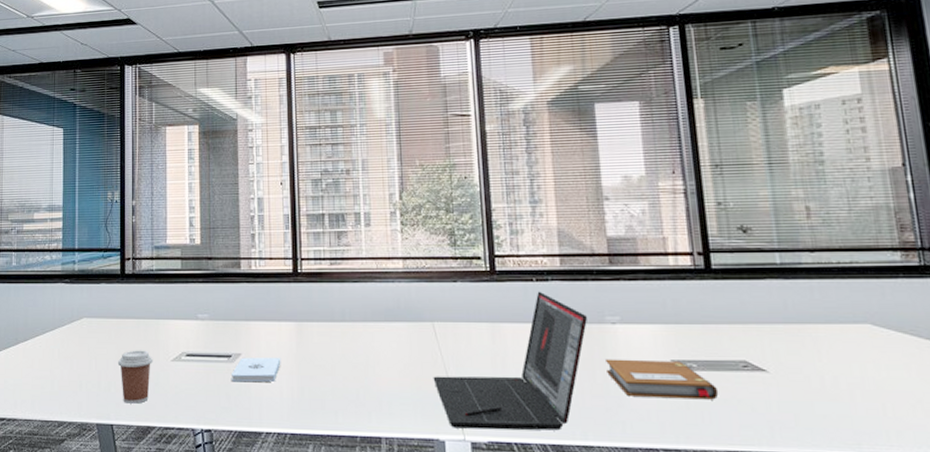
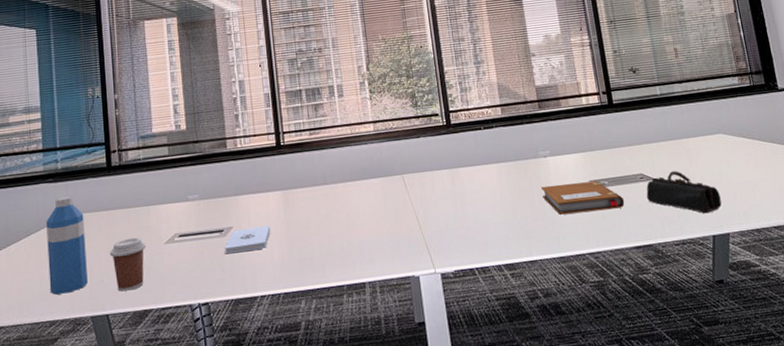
water bottle: none [60,300,96,396] -> present [46,196,88,295]
laptop: present [433,291,587,431] -> none [405,137,526,264]
pencil case: none [750,363,862,425] -> present [646,171,722,214]

